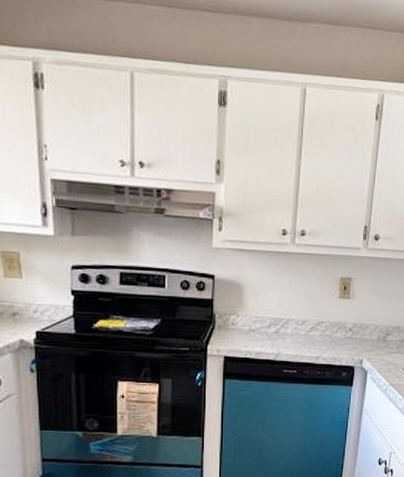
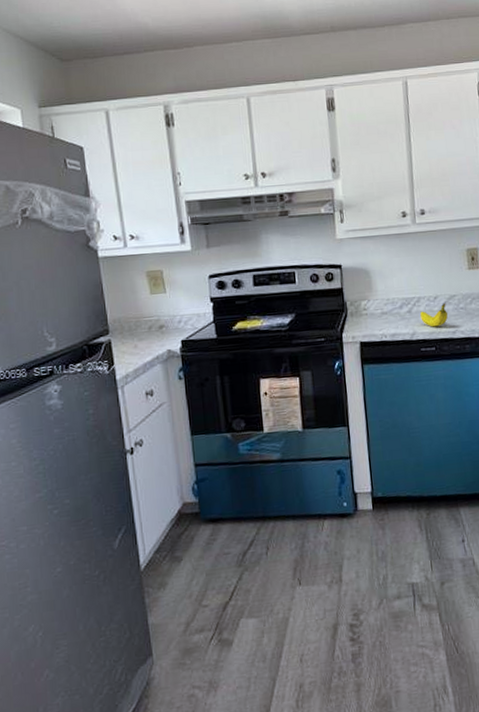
fruit: none [287,328,314,351] -> present [420,302,448,327]

